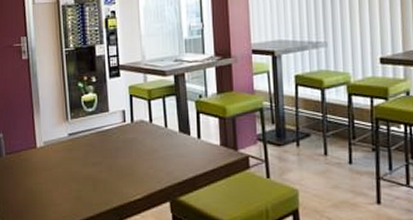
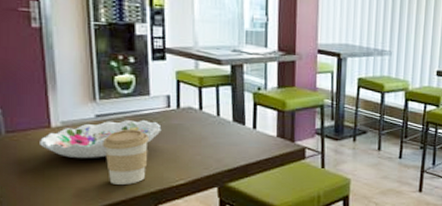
decorative bowl: none [29,135,120,175] -> present [40,119,162,158]
coffee cup: none [74,145,110,200] -> present [103,128,149,184]

